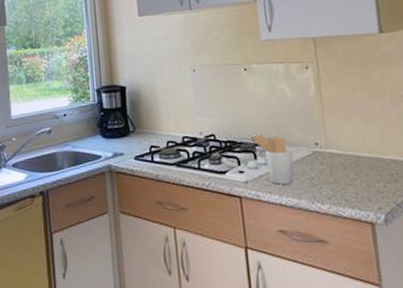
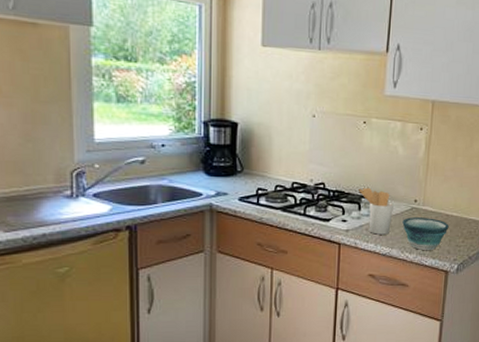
bowl: none [306,161,363,199] -> present [402,217,449,250]

